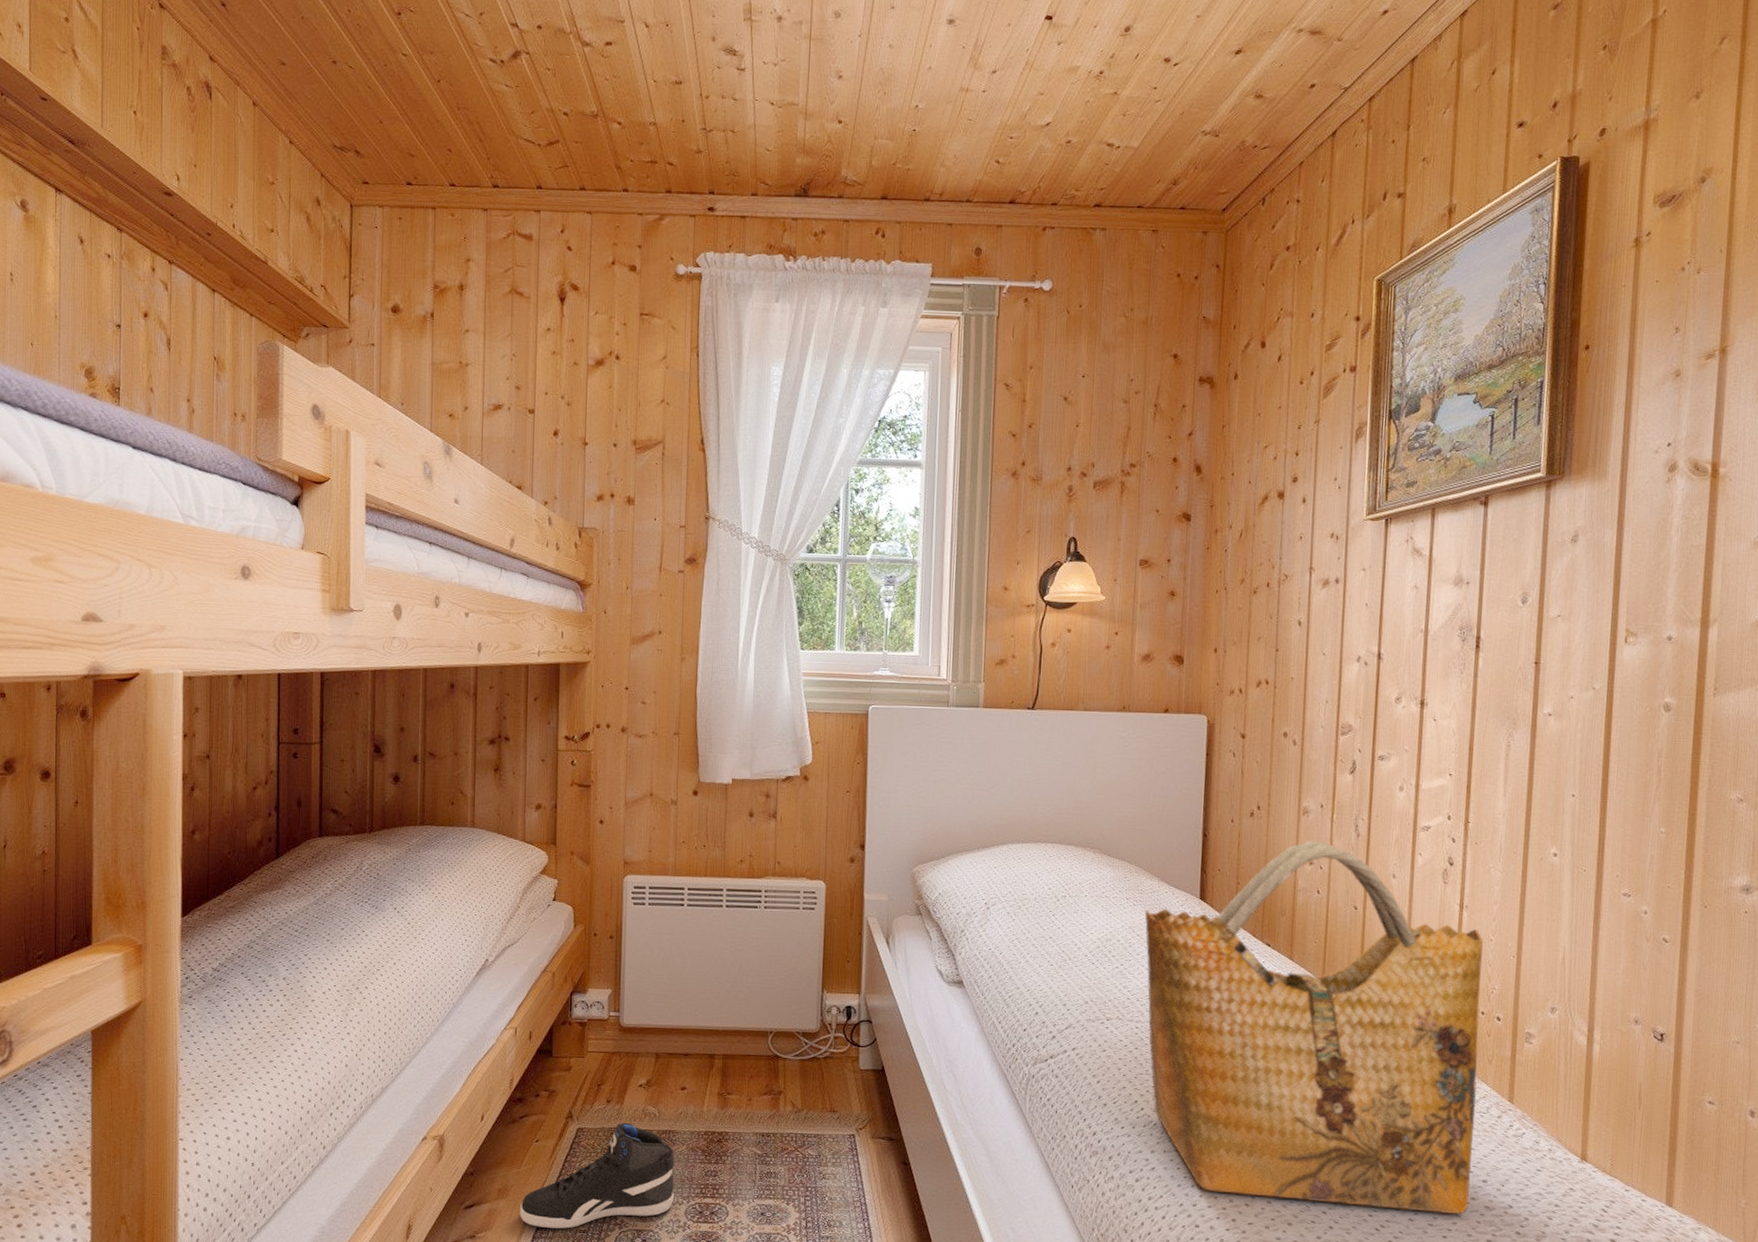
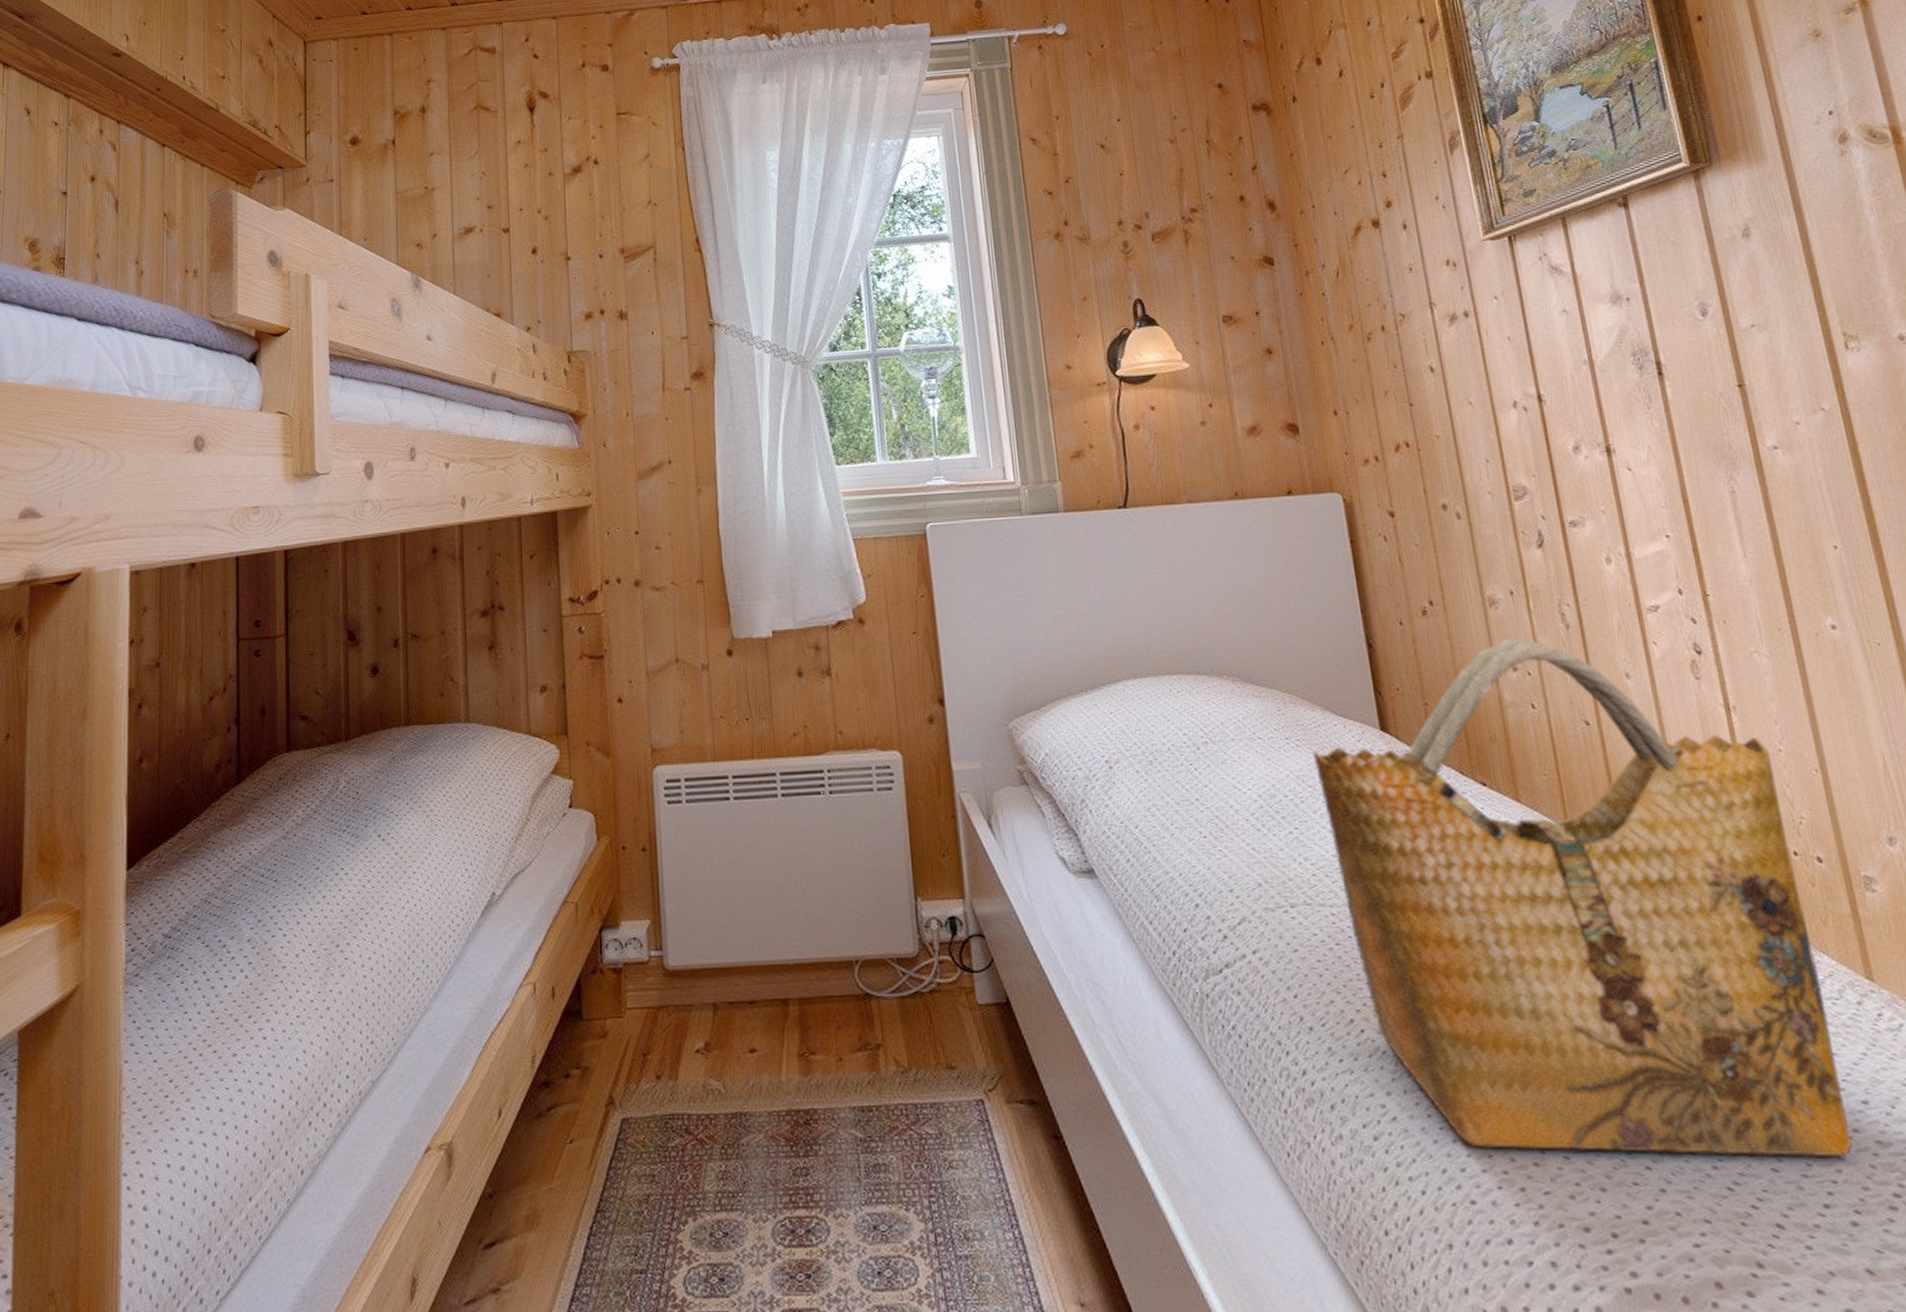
sneaker: present [520,1122,675,1229] -> none [556,1105,755,1269]

